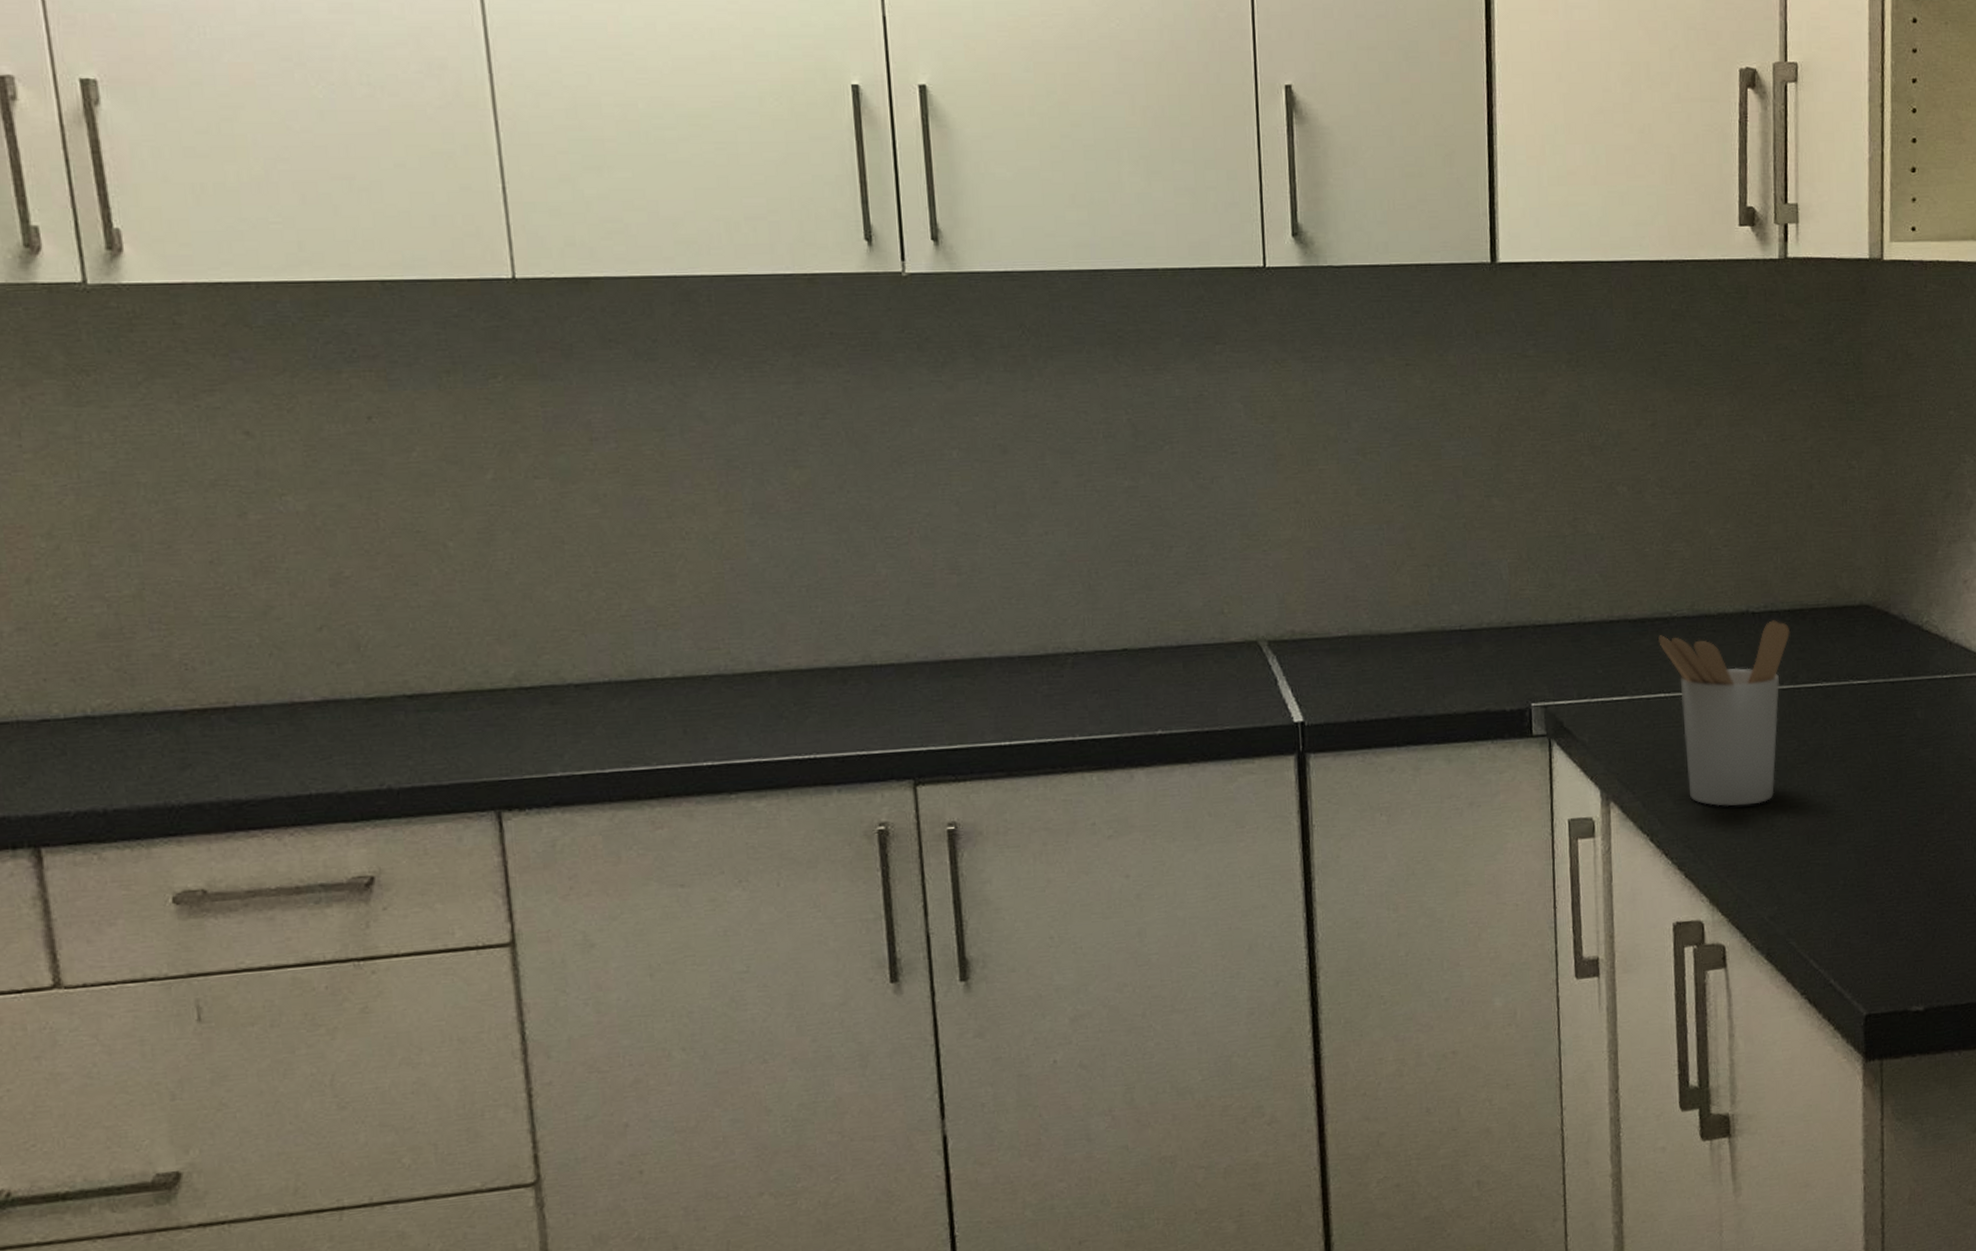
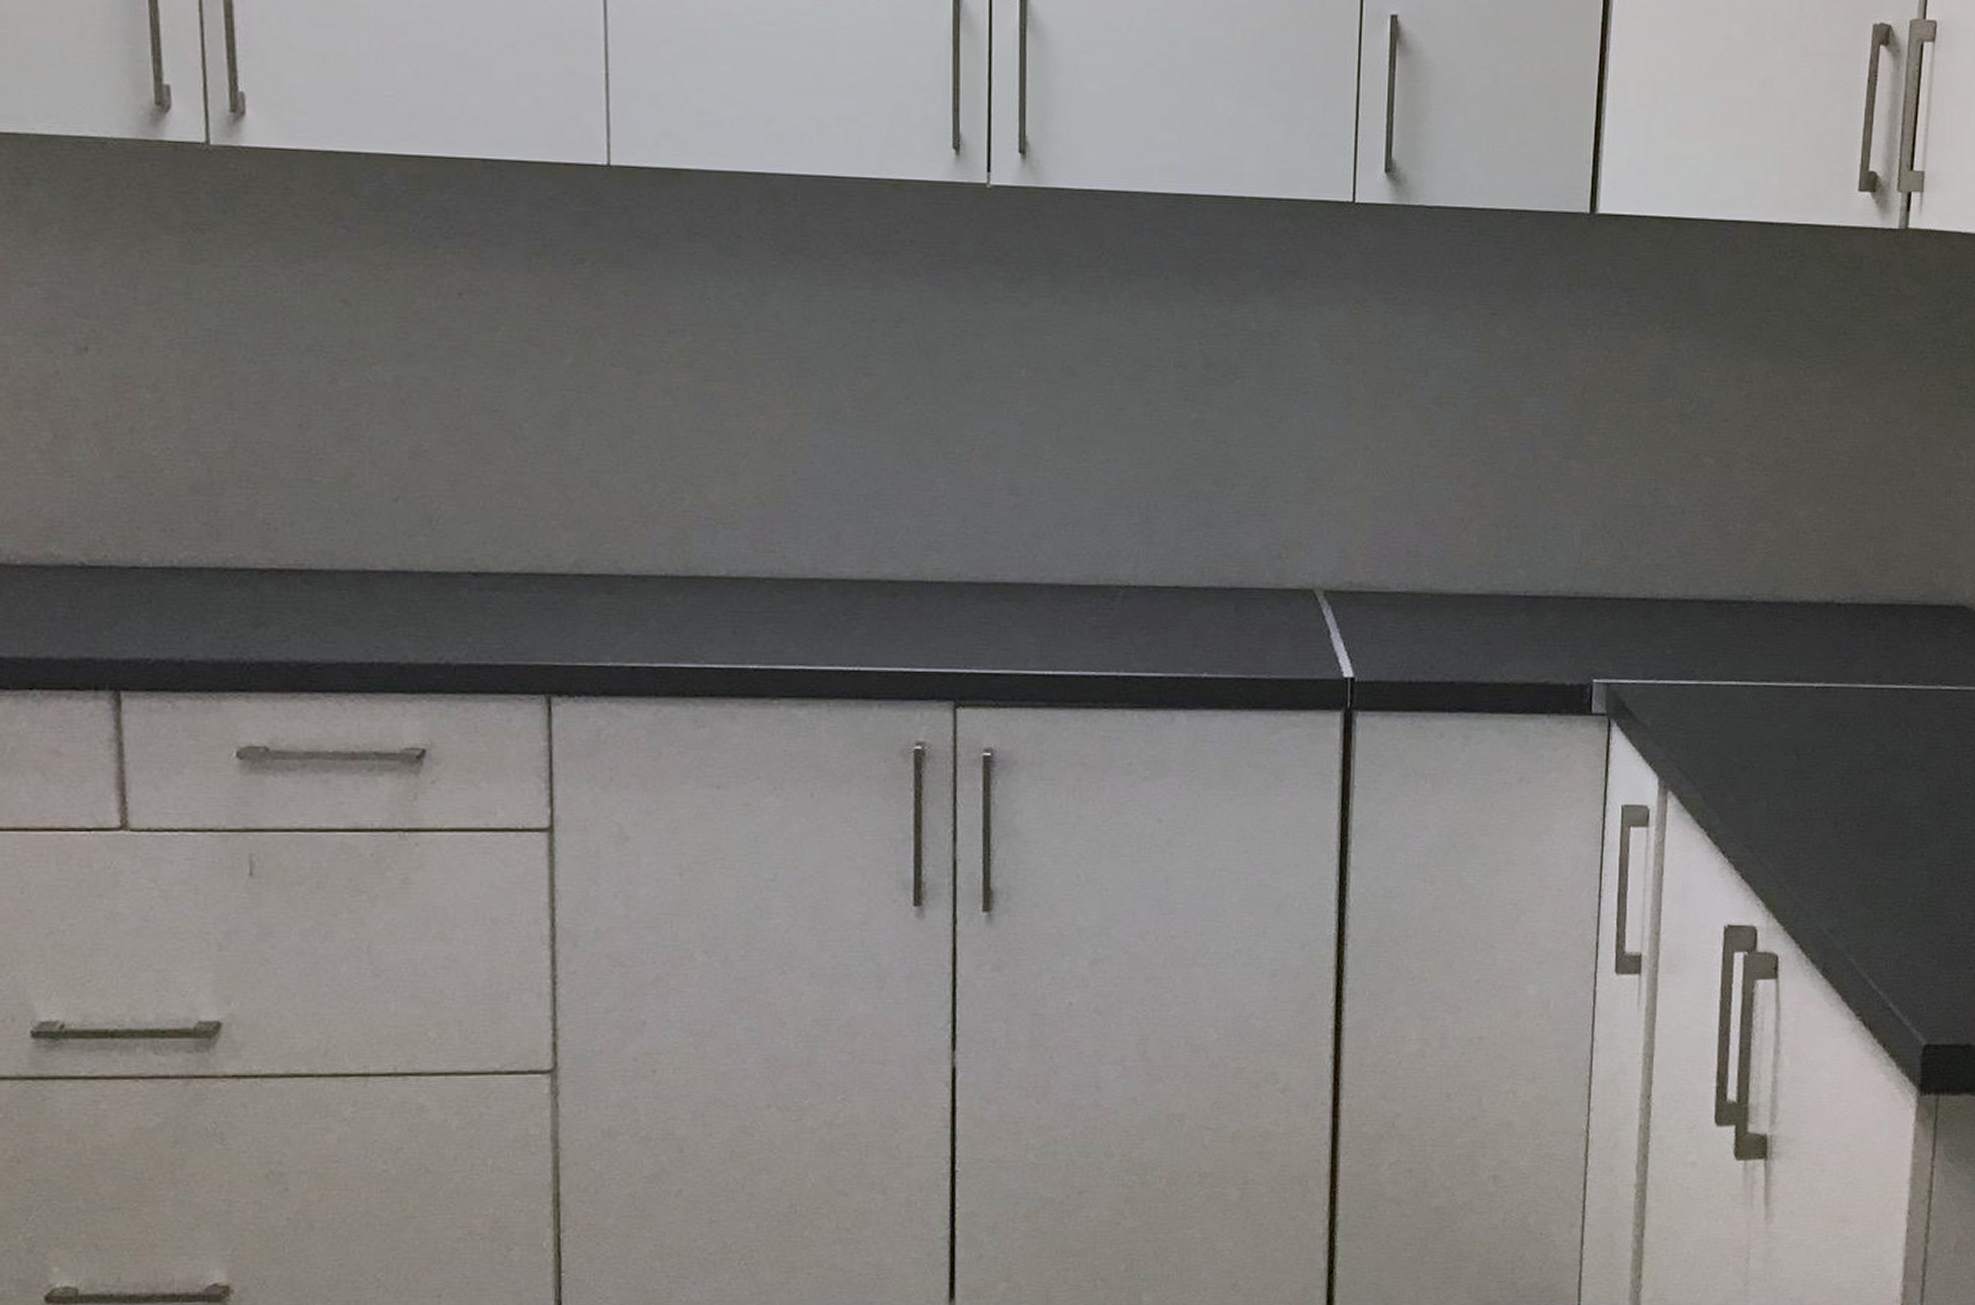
utensil holder: present [1658,620,1791,807] -> none [1734,614,1878,808]

